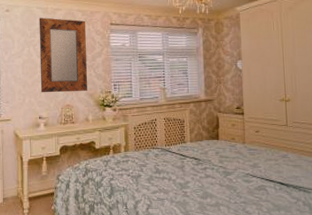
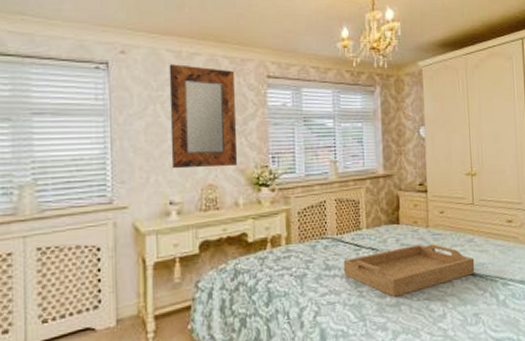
serving tray: none [171,157,289,199] -> present [343,244,475,298]

